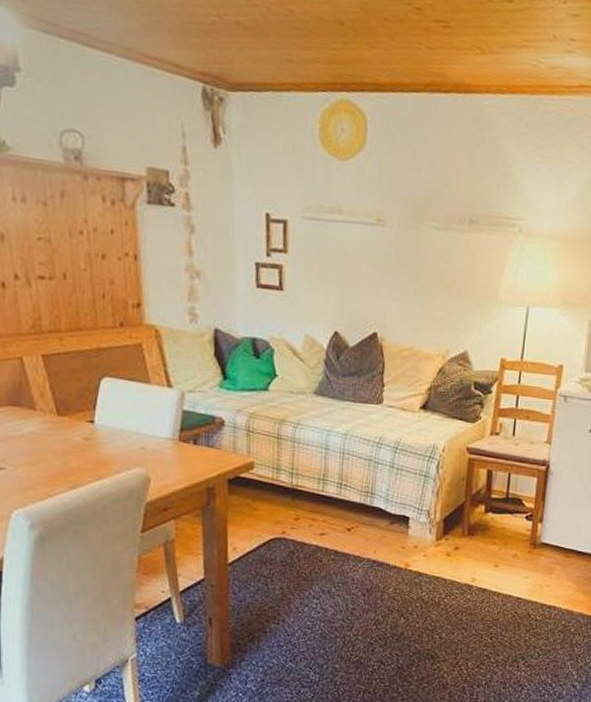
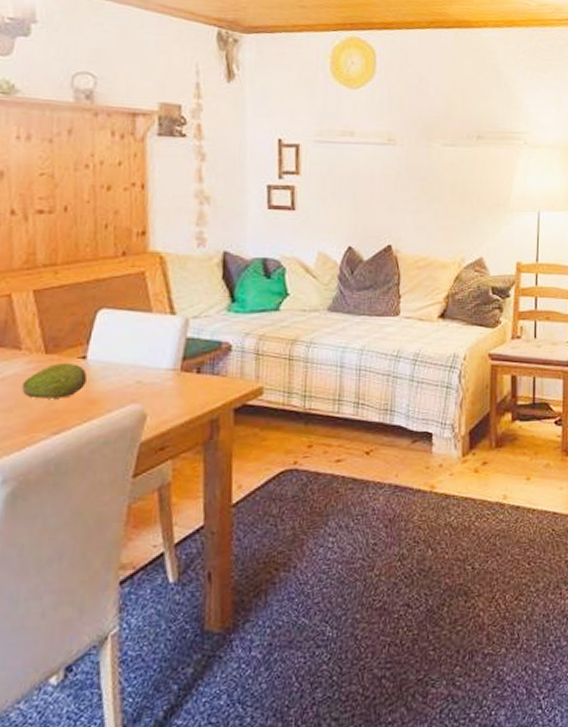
fruit: none [40,426,95,457] -> present [21,364,87,399]

